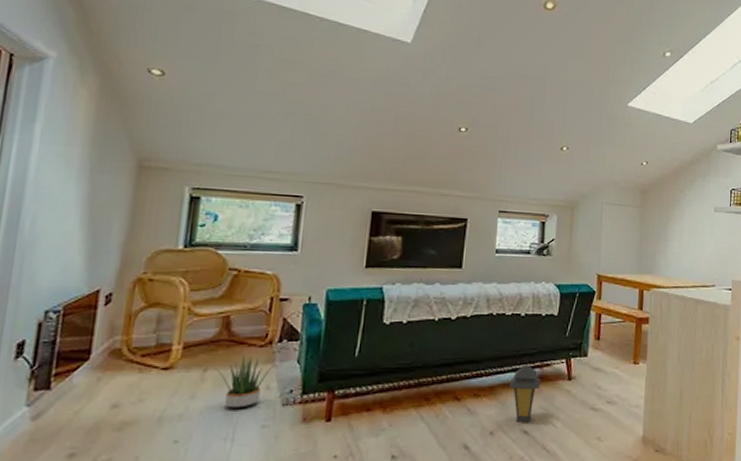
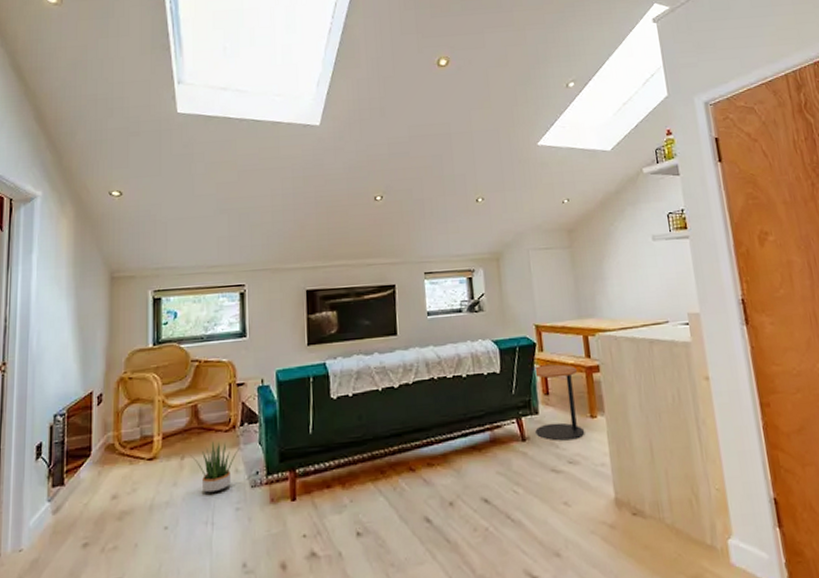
lantern: present [509,365,542,423] -> none [461,428,494,491]
side table: none [582,312,629,382] -> present [535,364,585,441]

